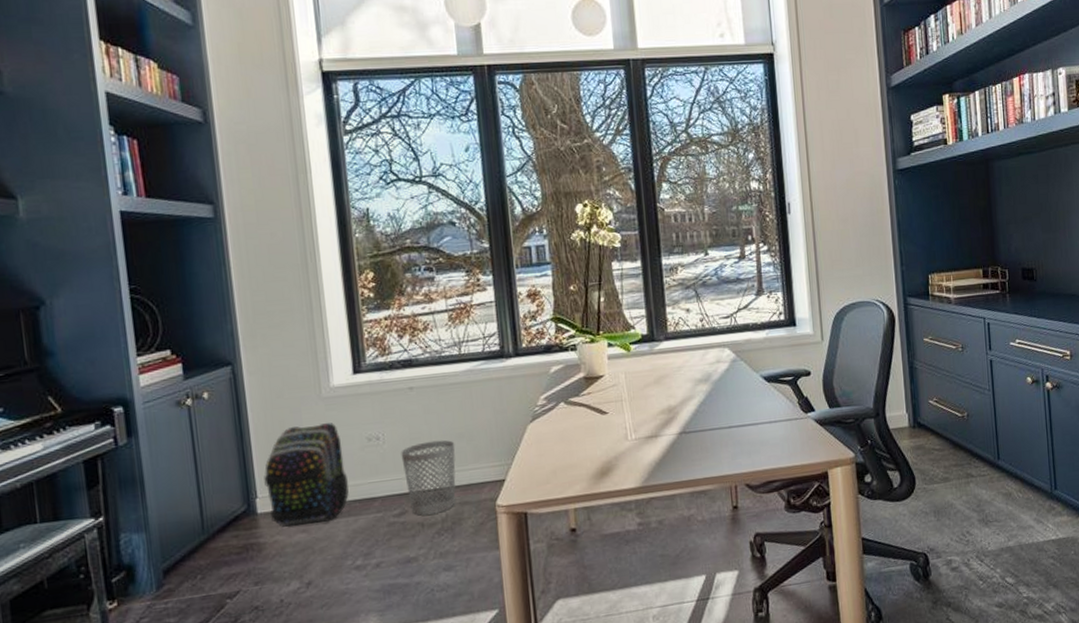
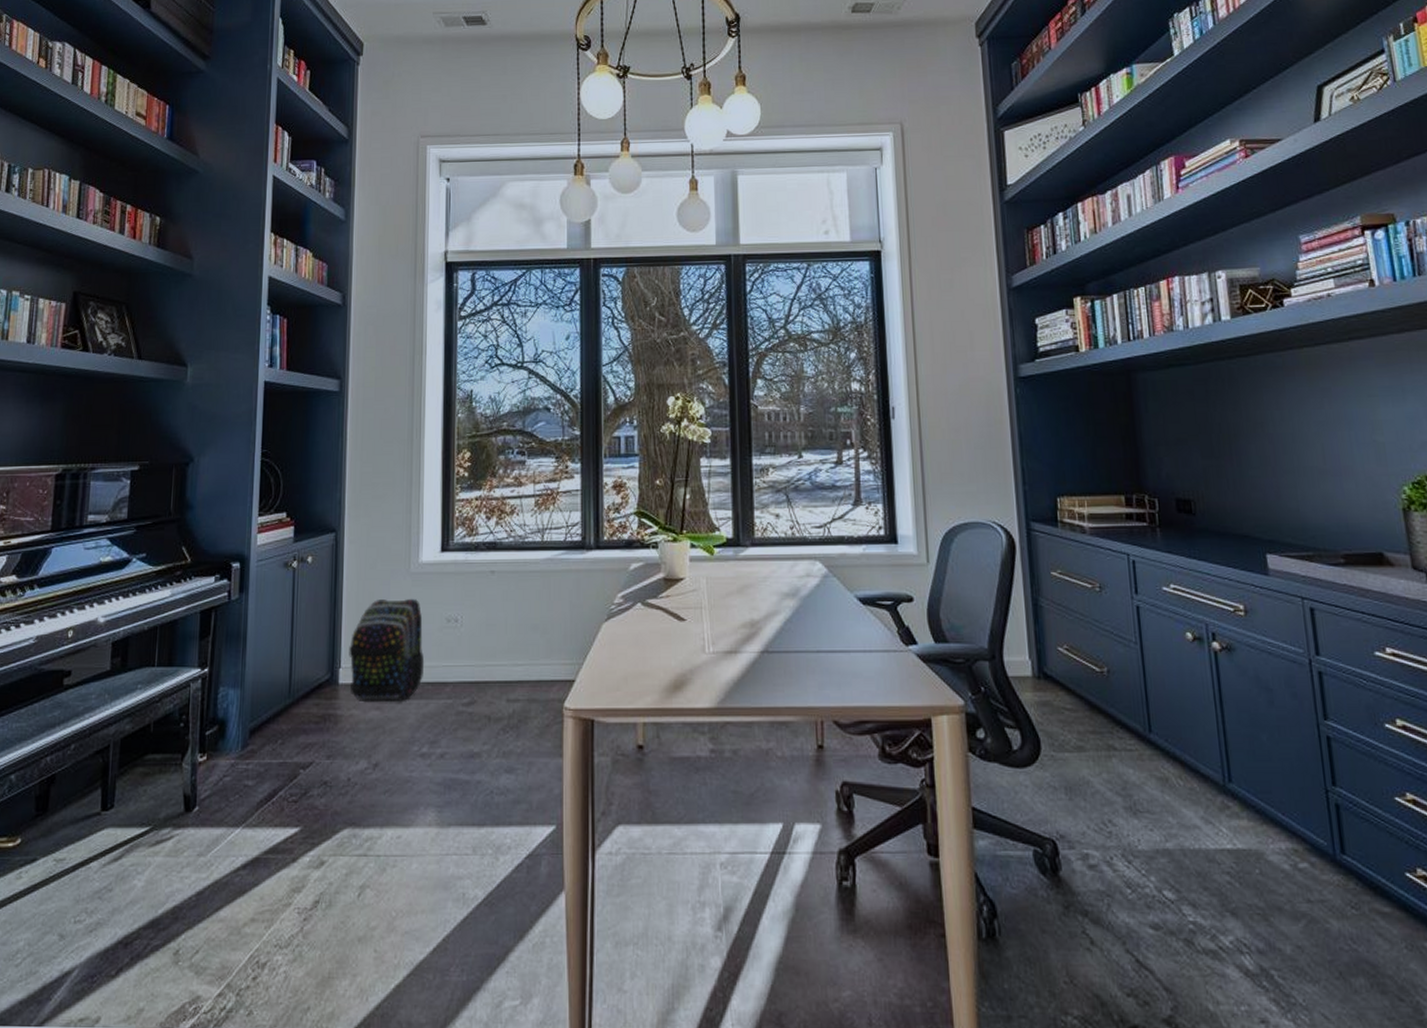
wastebasket: present [401,440,456,516] -> none [476,629,529,708]

